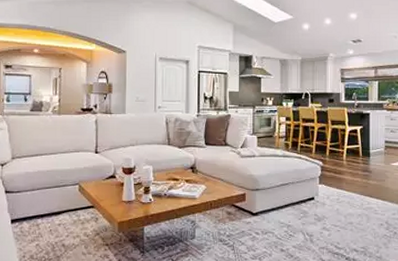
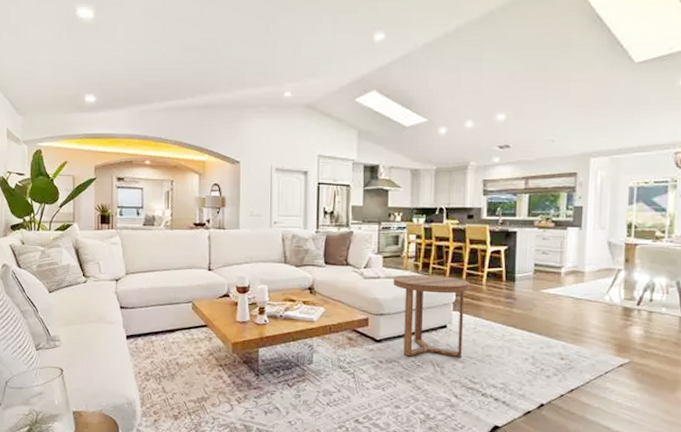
side table: none [266,153,332,228] -> present [393,275,469,357]

